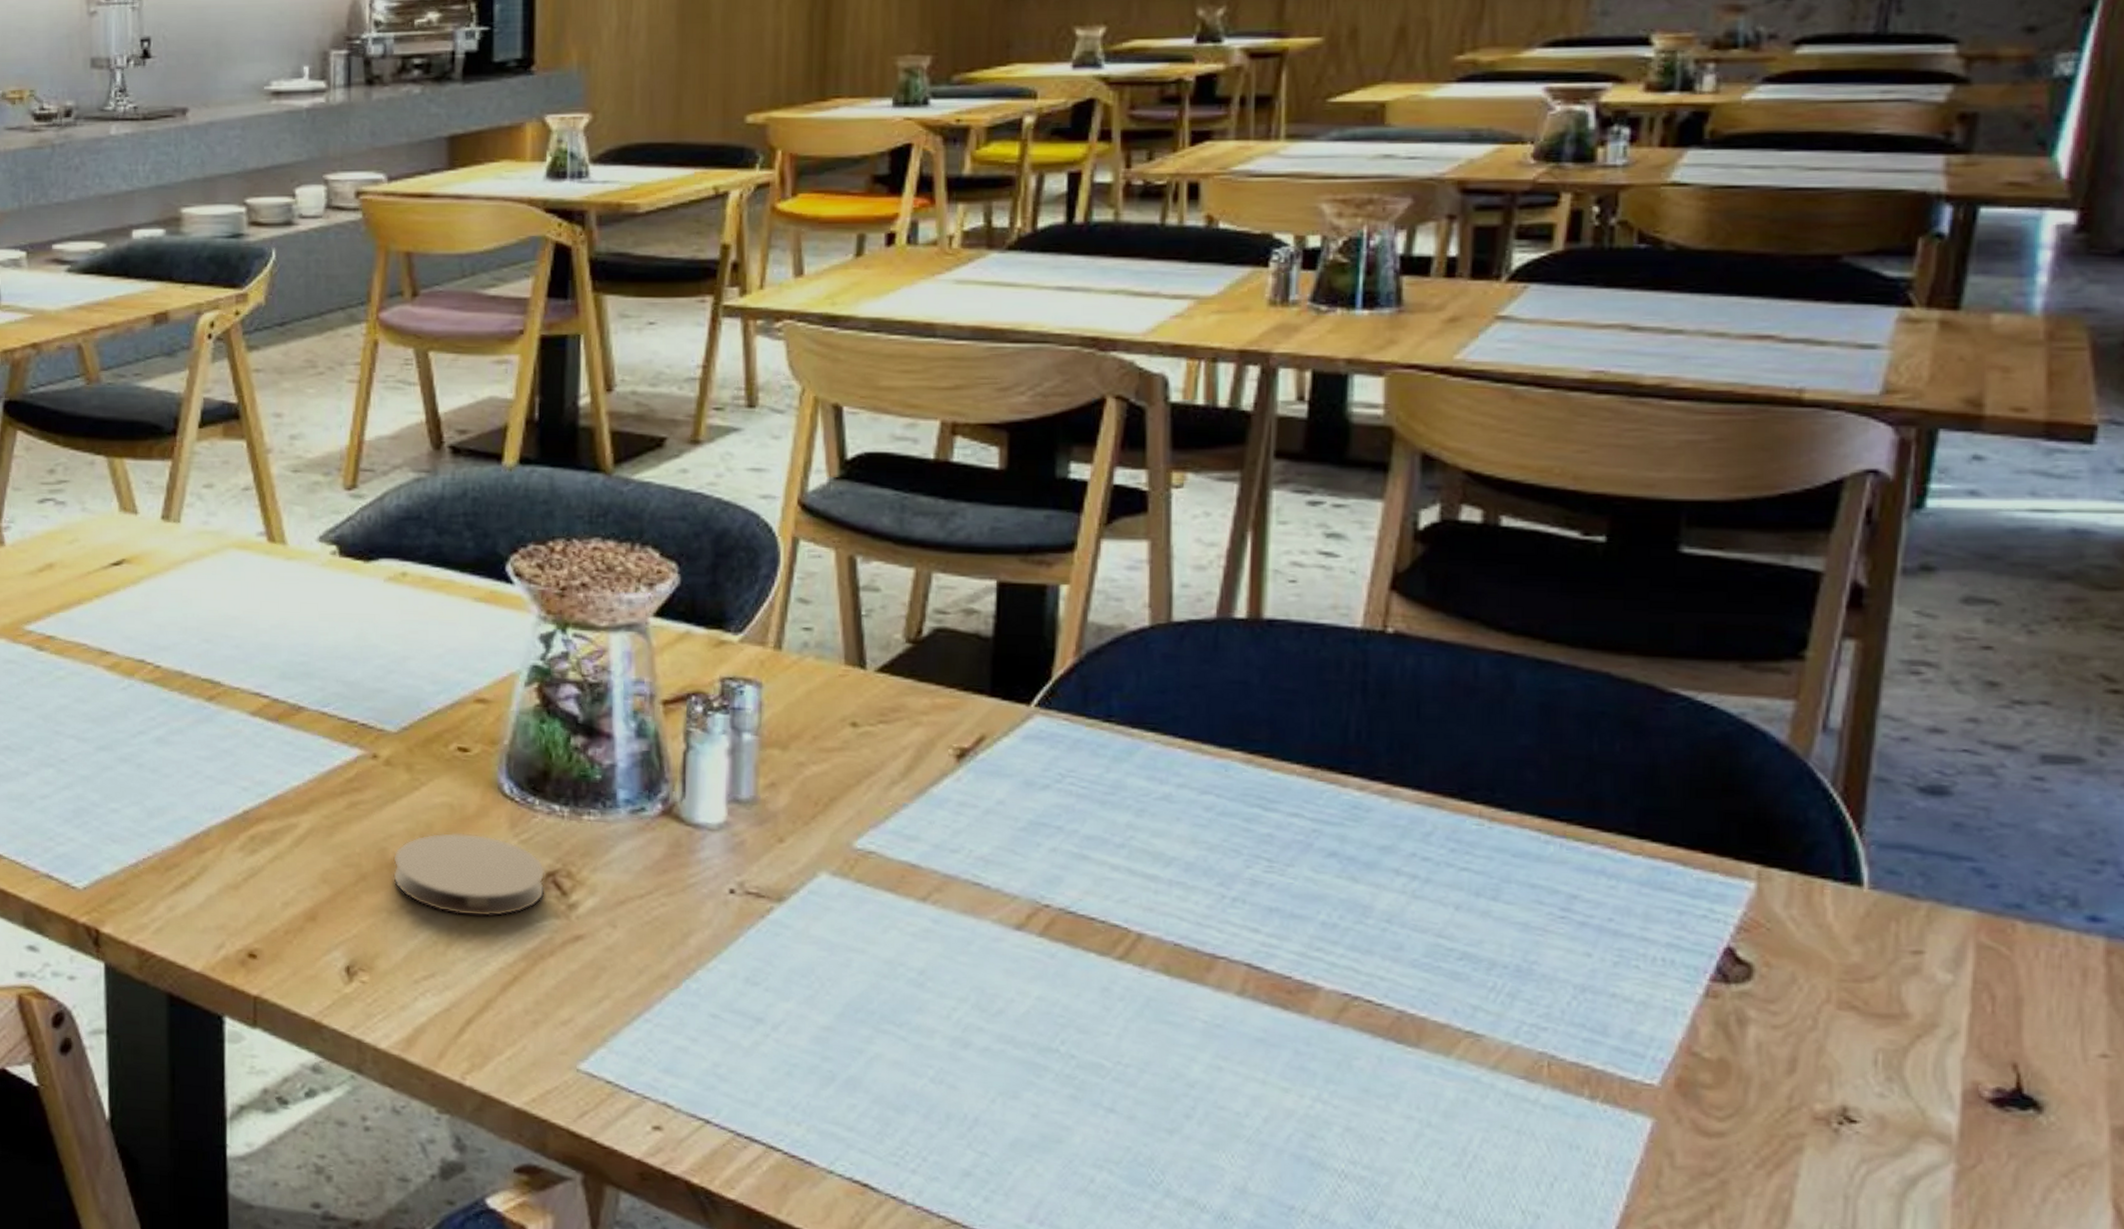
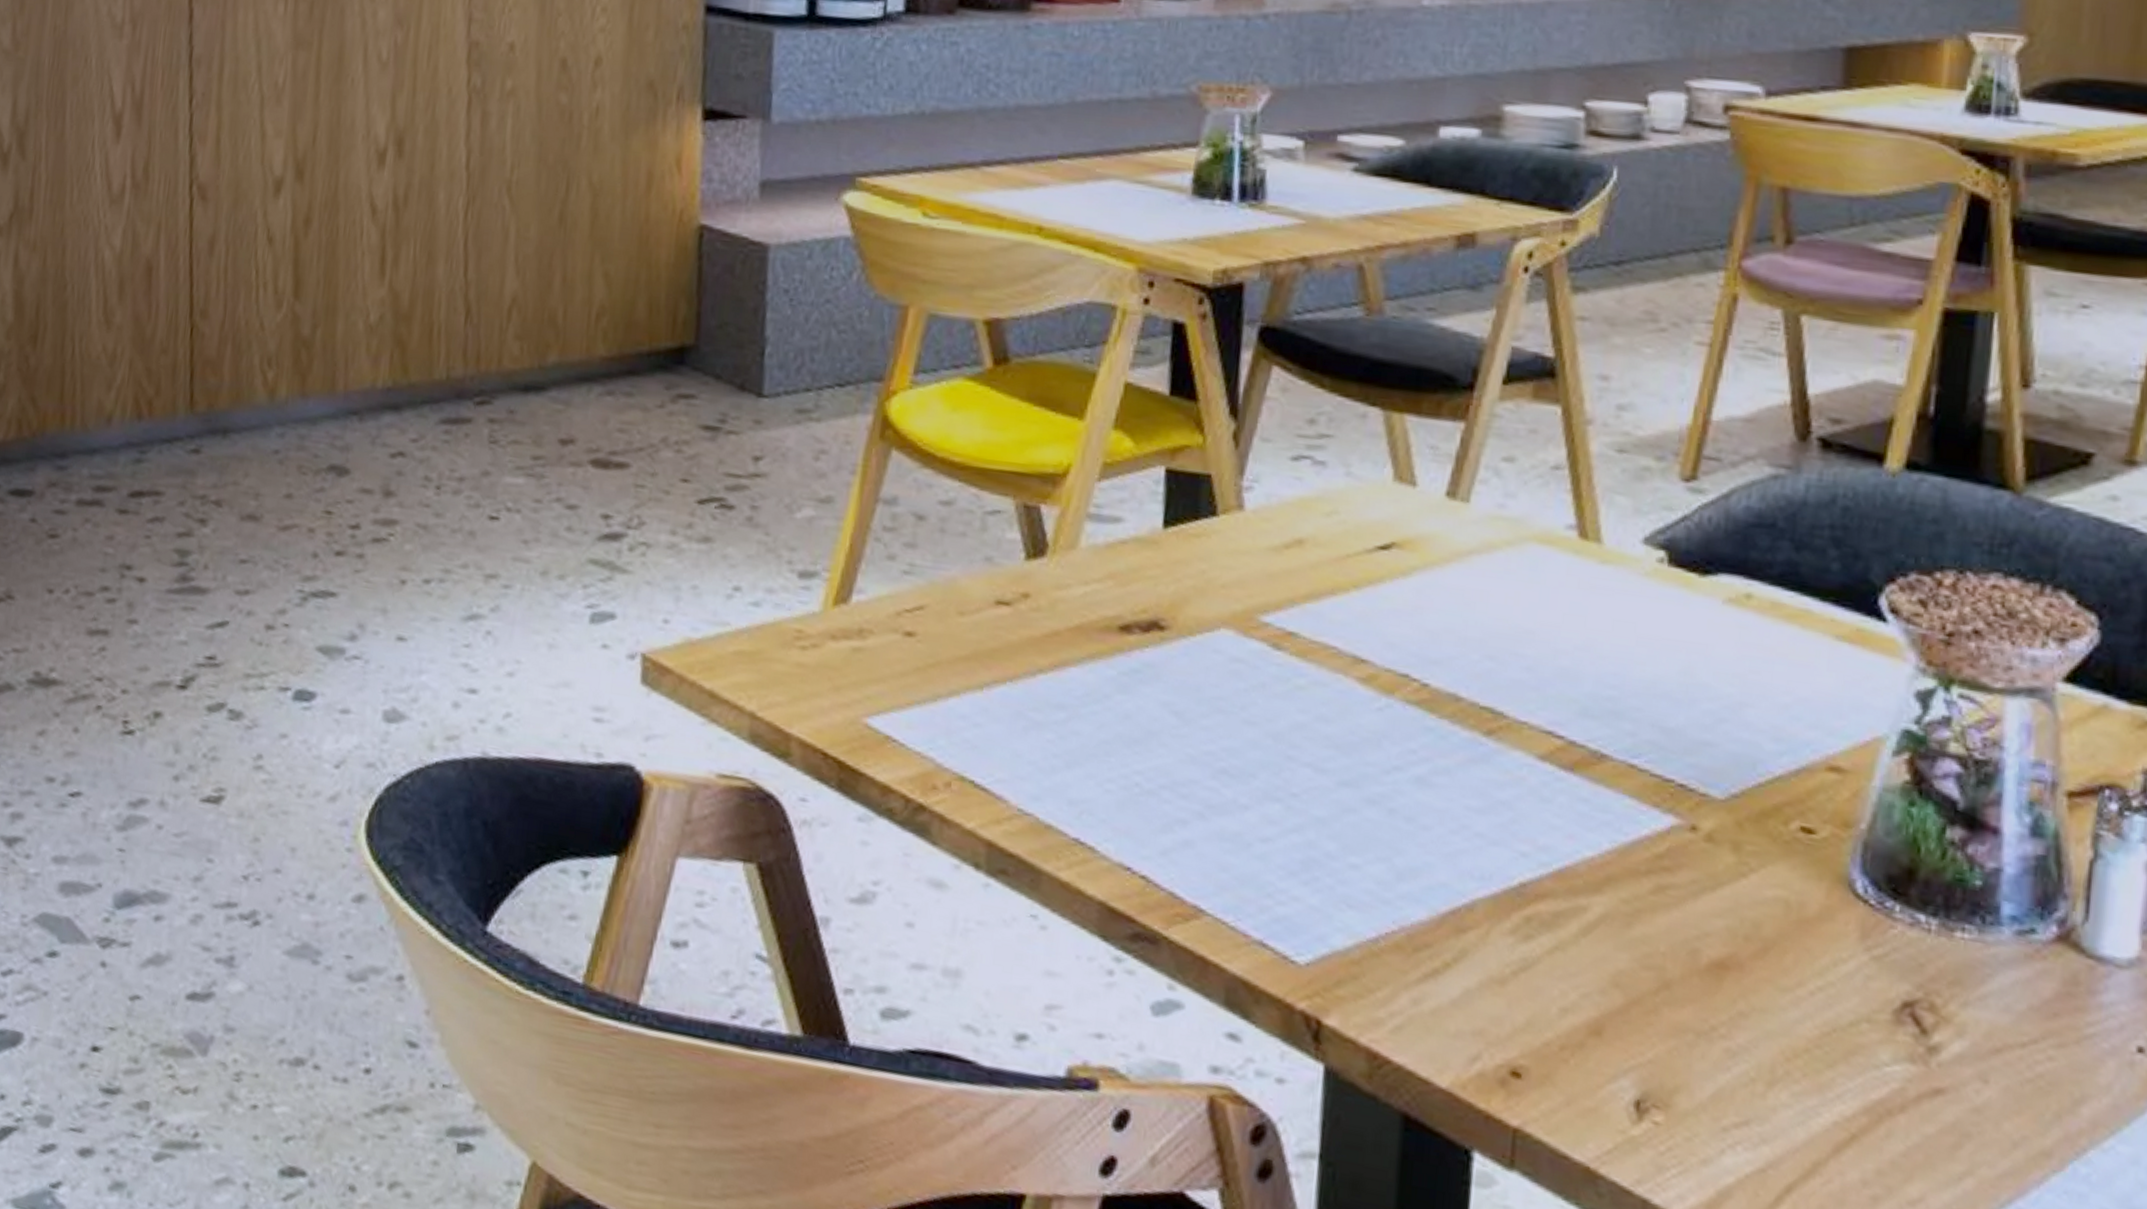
coaster: present [393,832,546,917] -> none [1705,935,1902,1054]

